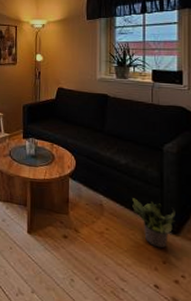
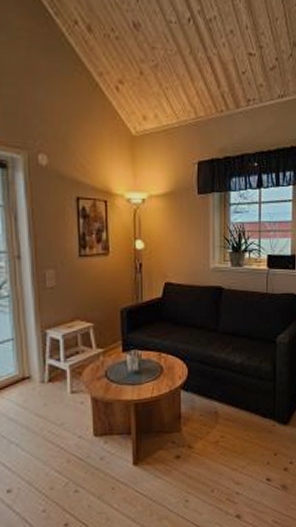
potted plant: present [132,198,175,249] -> none [247,397,286,442]

